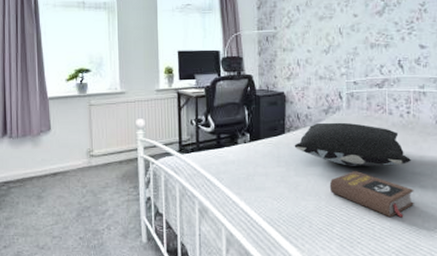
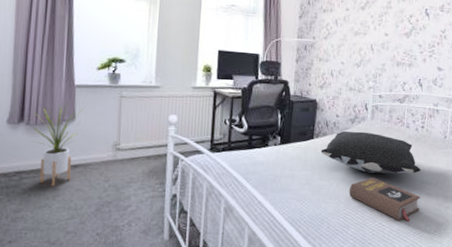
house plant: none [14,114,56,194] -> present [32,102,82,187]

